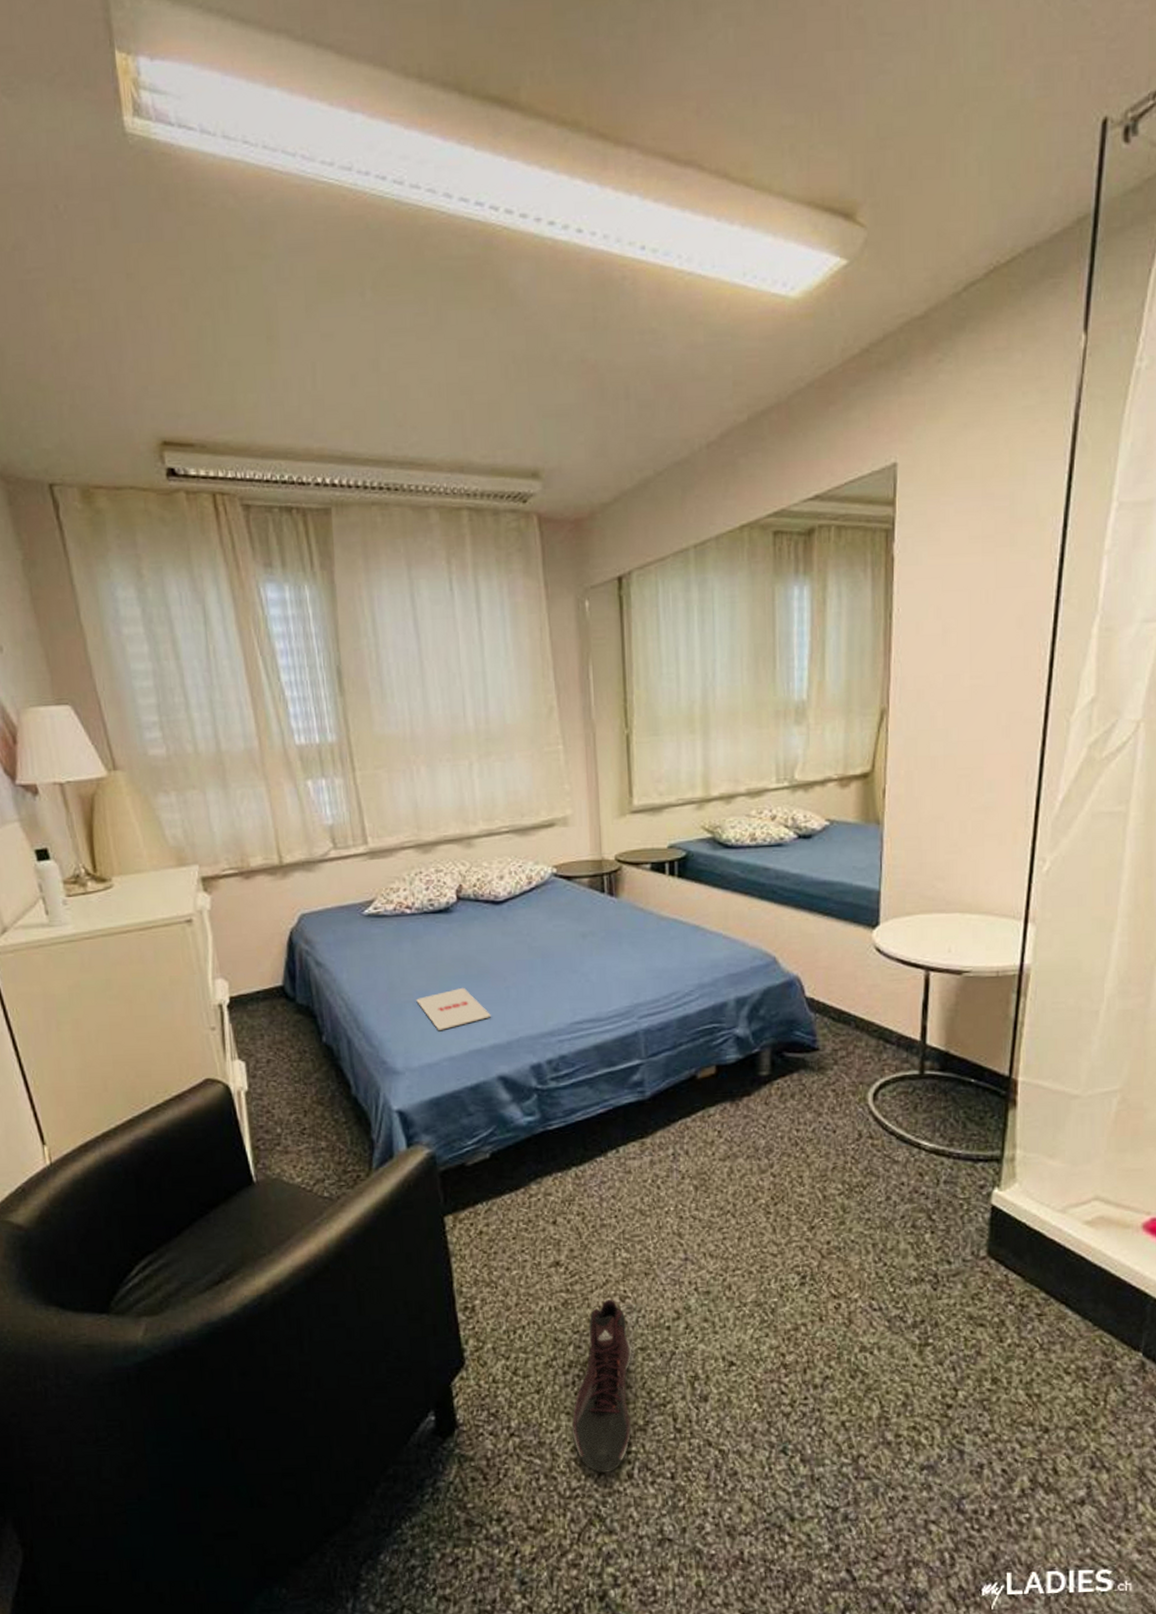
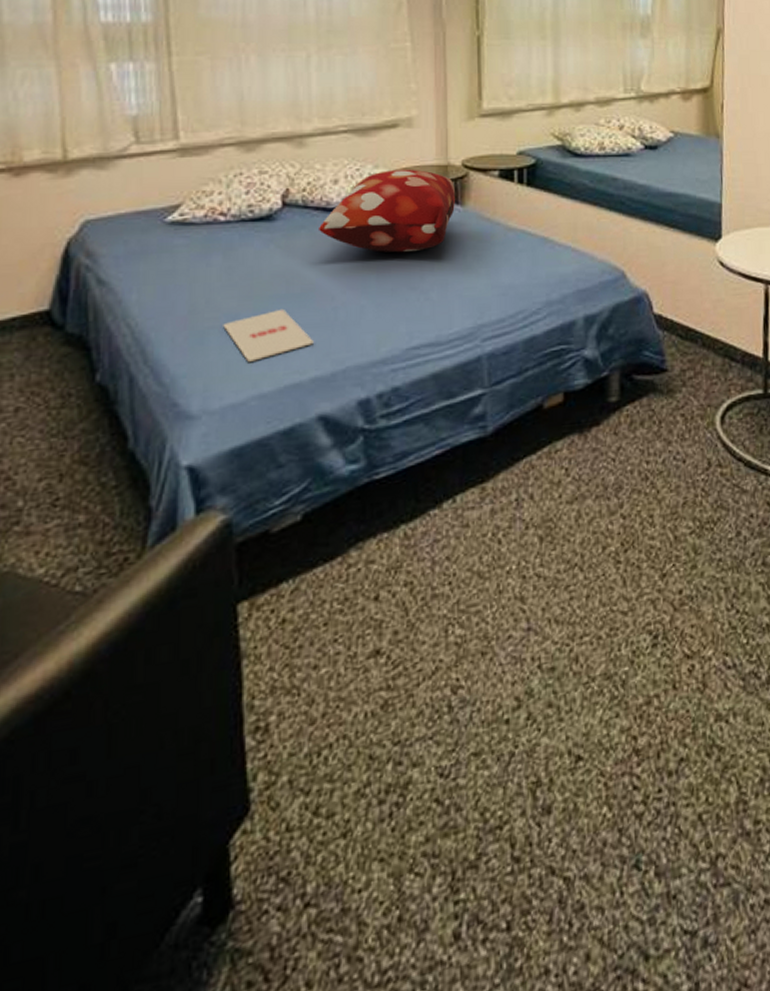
decorative pillow: none [489,864,610,940] -> present [319,169,455,253]
sneaker: present [572,1300,631,1473] -> none [387,693,463,940]

